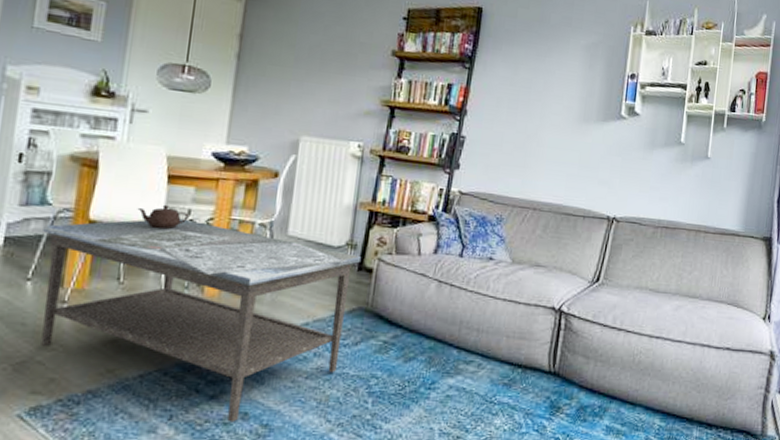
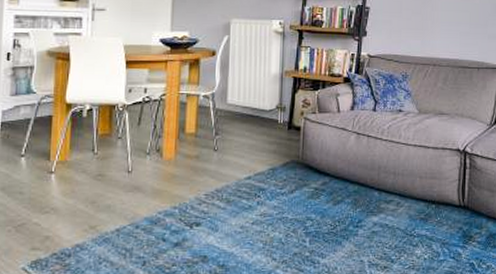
coffee table: present [41,204,362,422] -> none [31,85,290,265]

